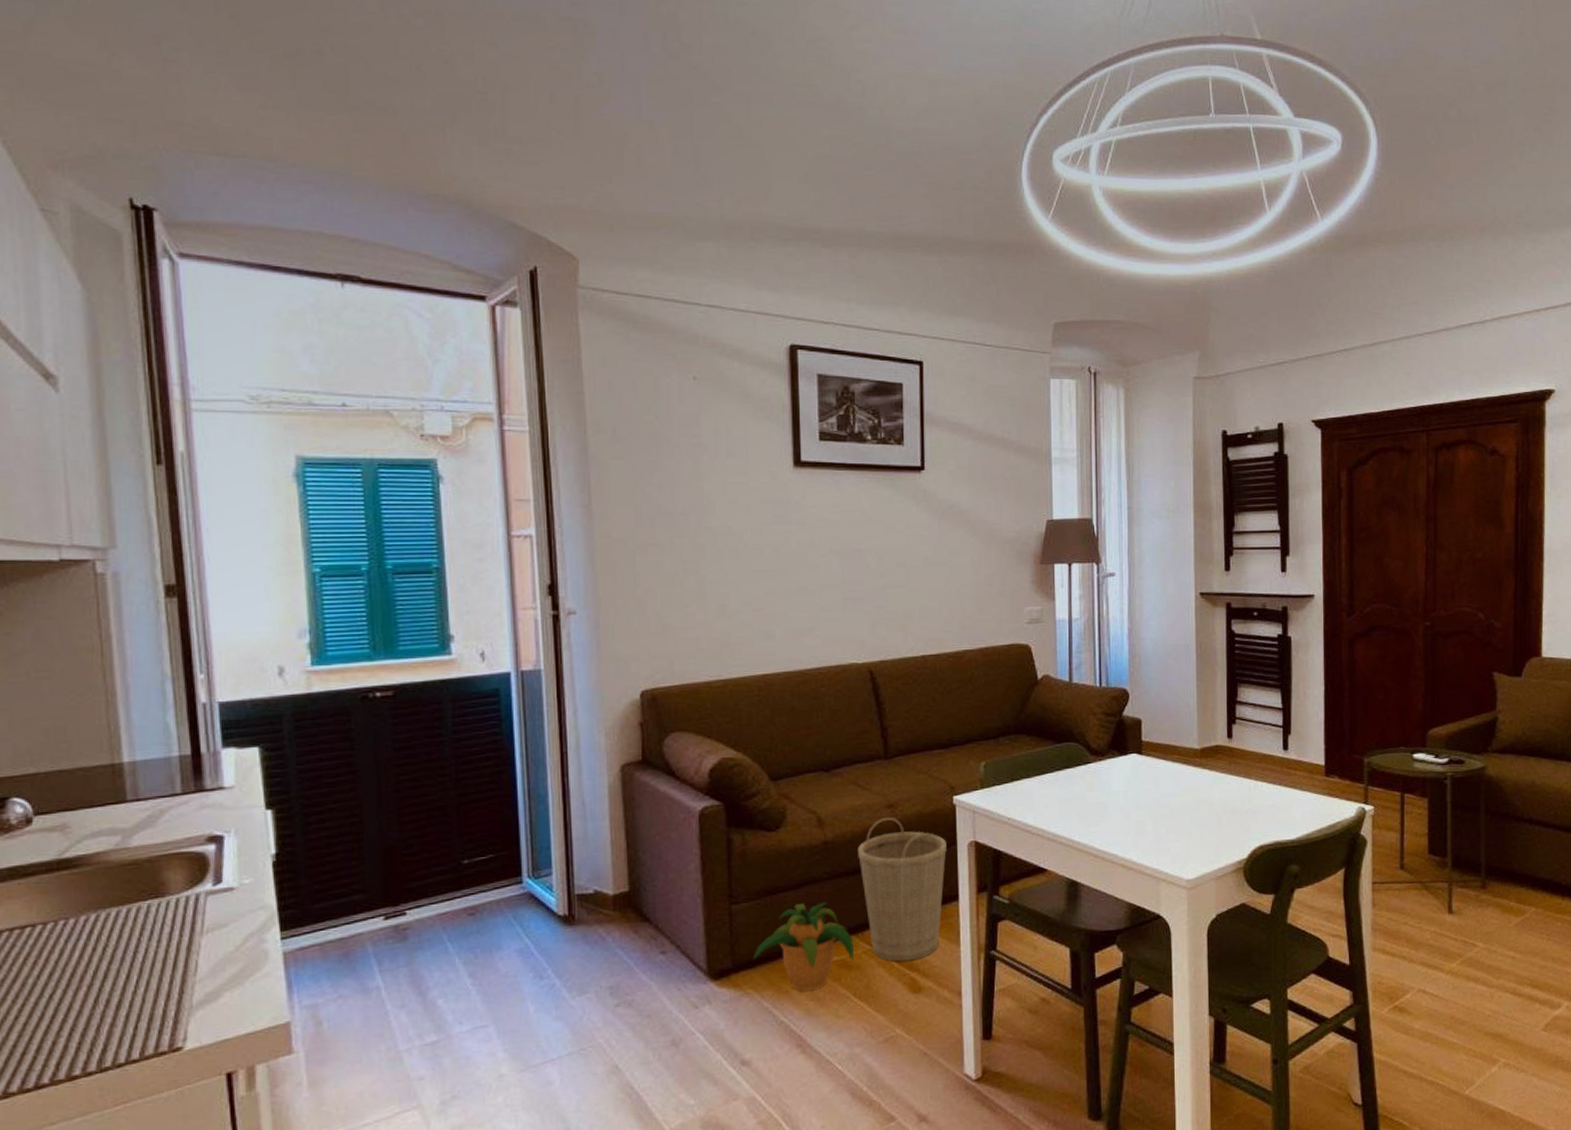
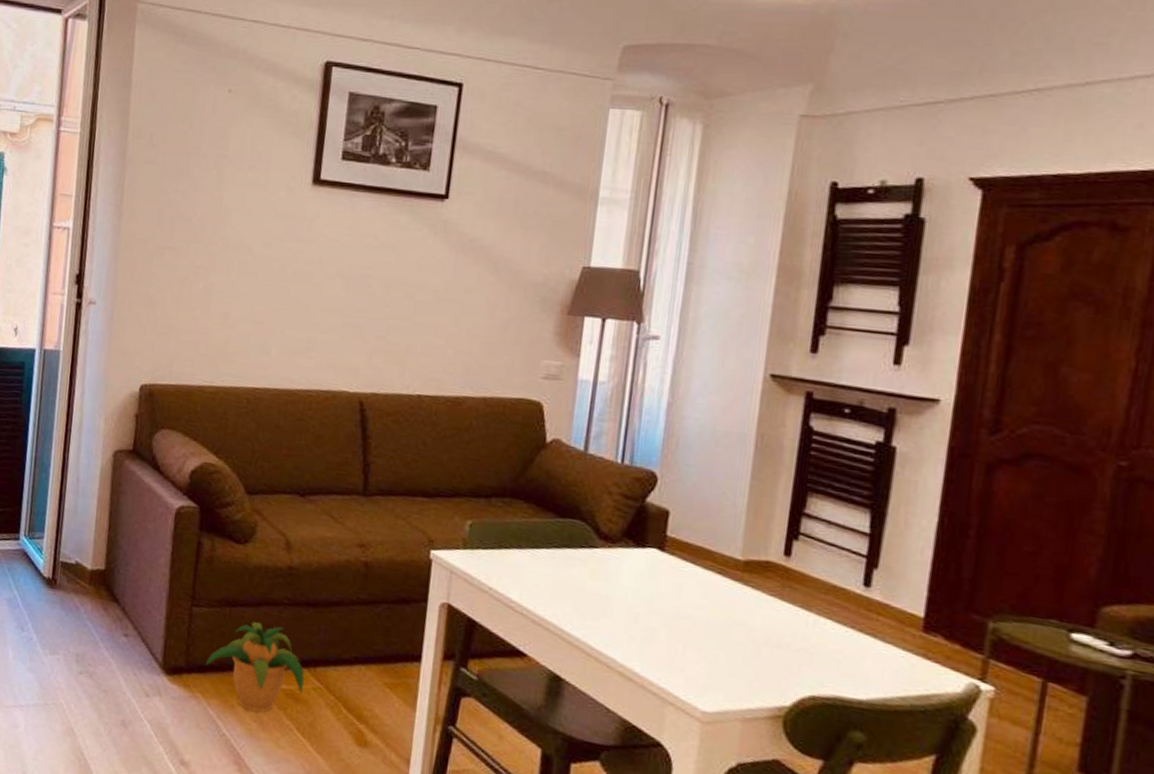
basket: present [858,816,947,962] -> none [321,556,417,712]

